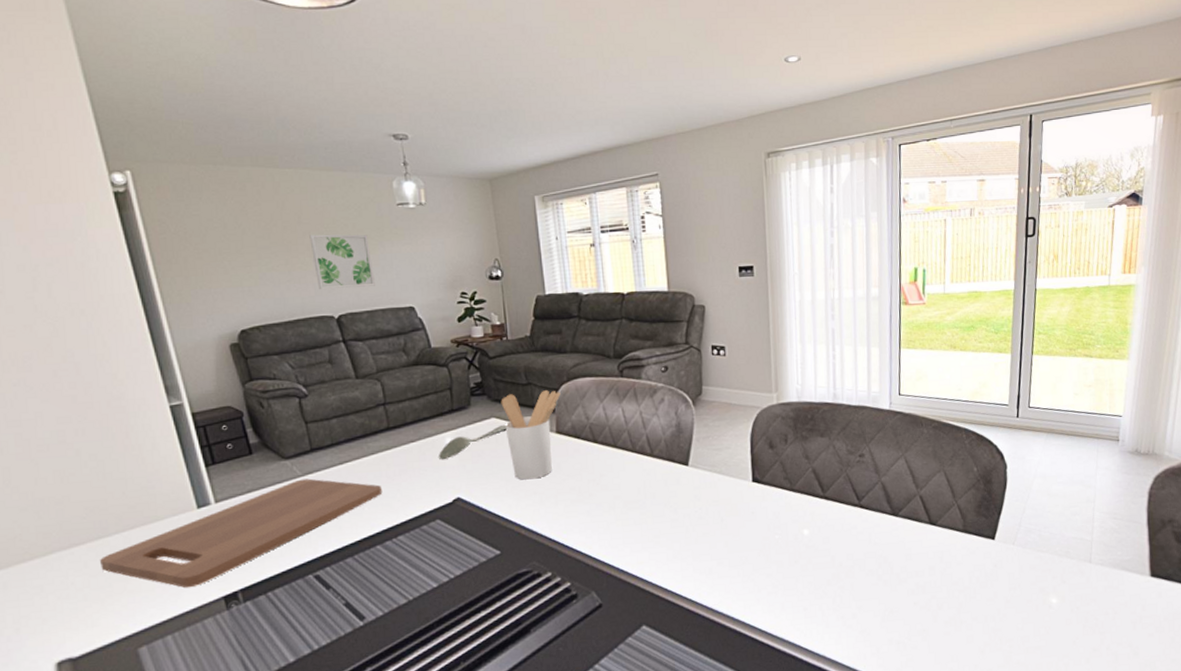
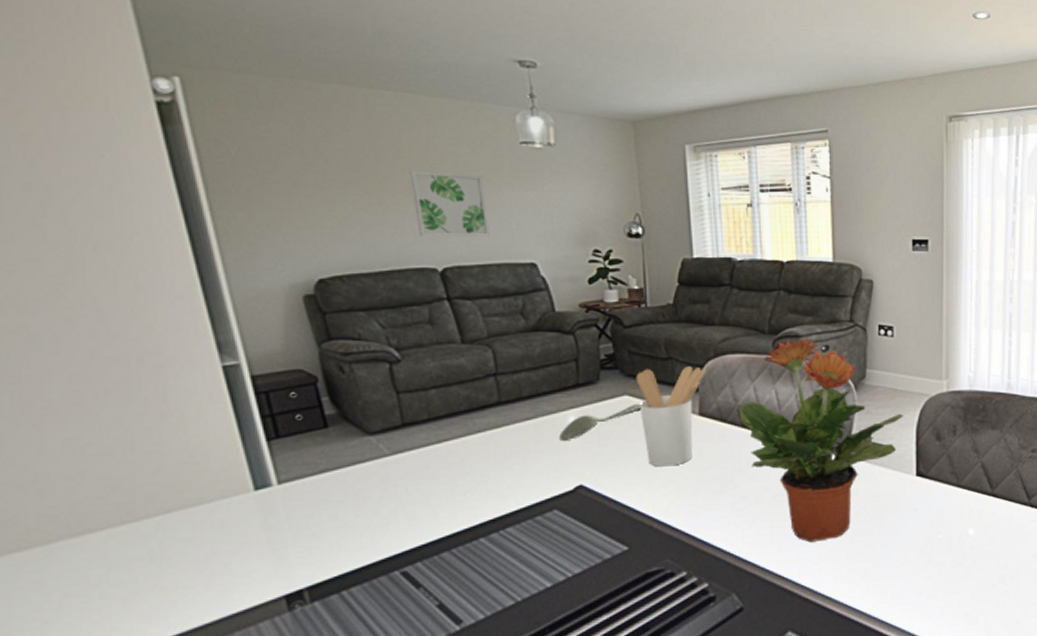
cutting board: present [100,478,383,588] -> none [123,458,490,585]
potted plant: none [591,361,739,544] -> present [740,339,904,542]

